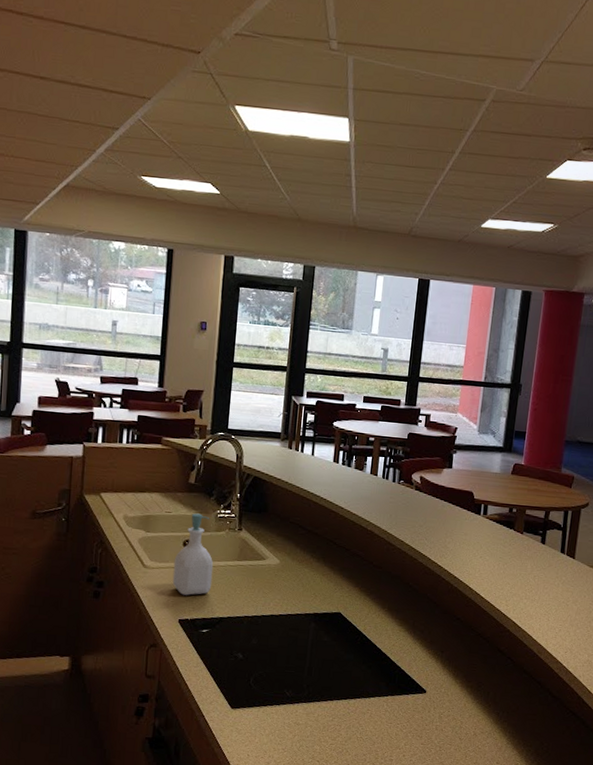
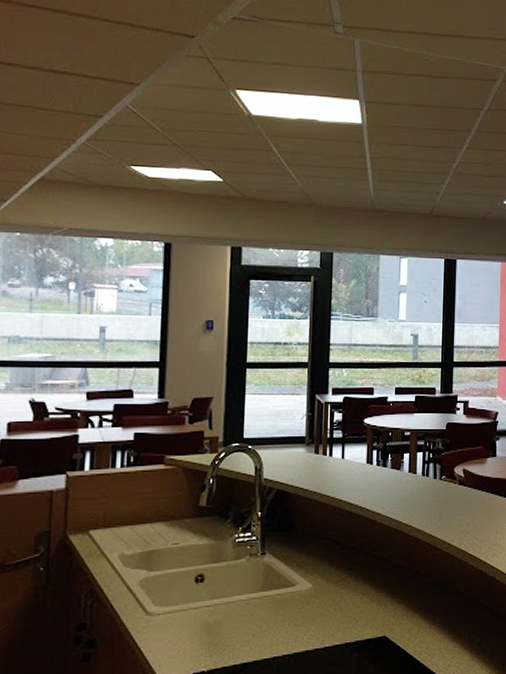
soap bottle: present [172,513,214,596] -> none [183,541,233,642]

